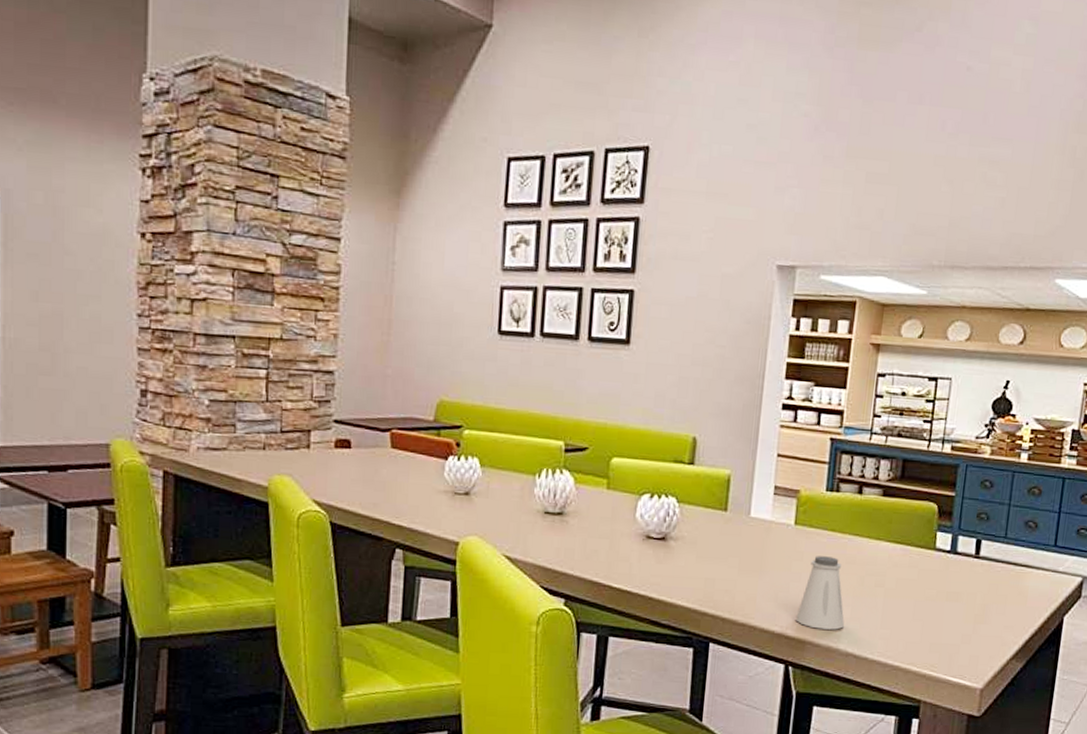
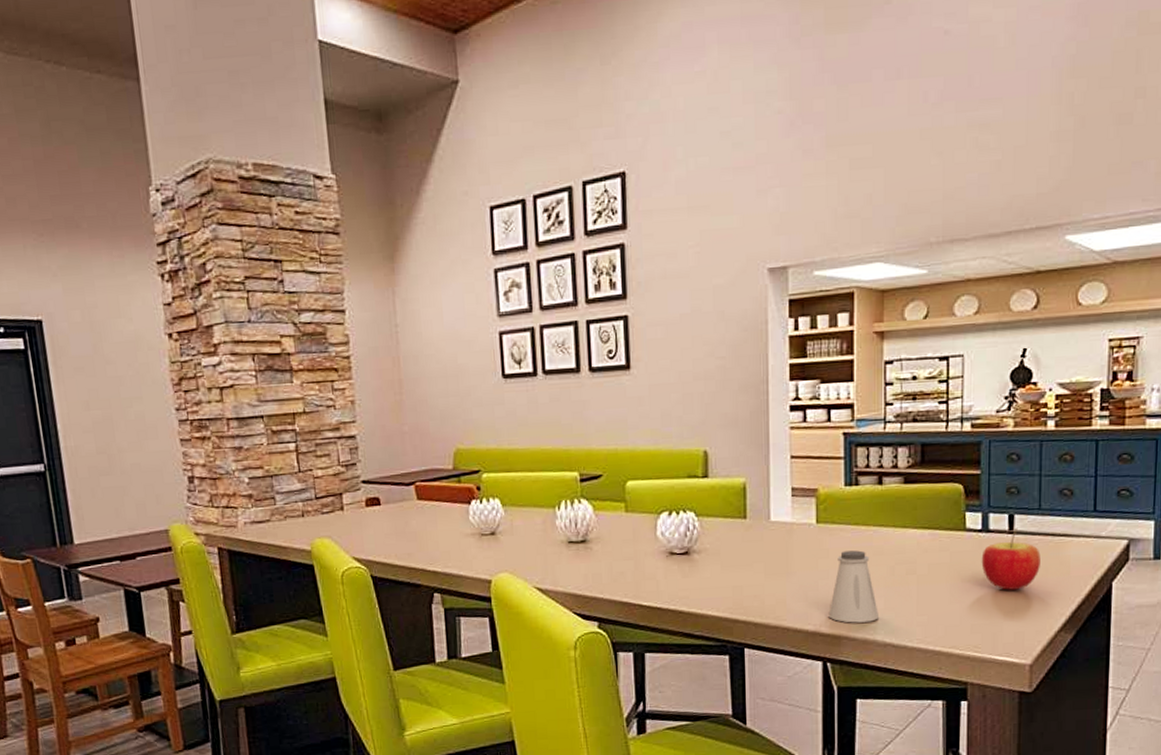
apple: none [946,552,1002,614] -> present [981,527,1041,590]

